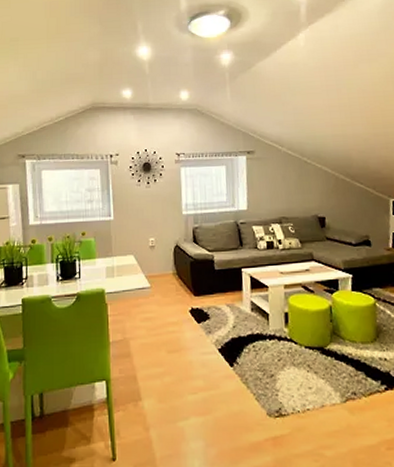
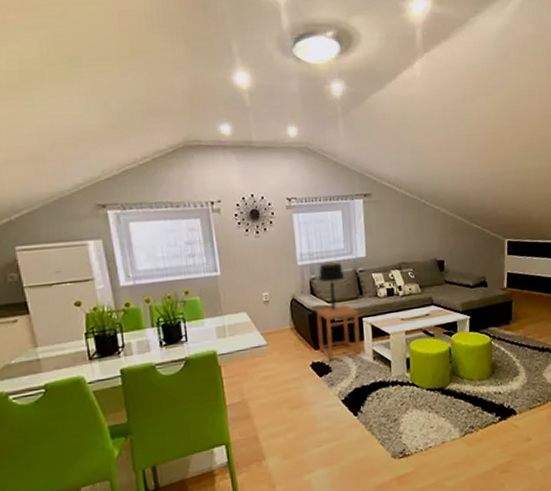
side table: none [197,254,239,309] -> present [315,304,361,362]
table lamp: none [201,212,225,259] -> present [318,261,344,310]

